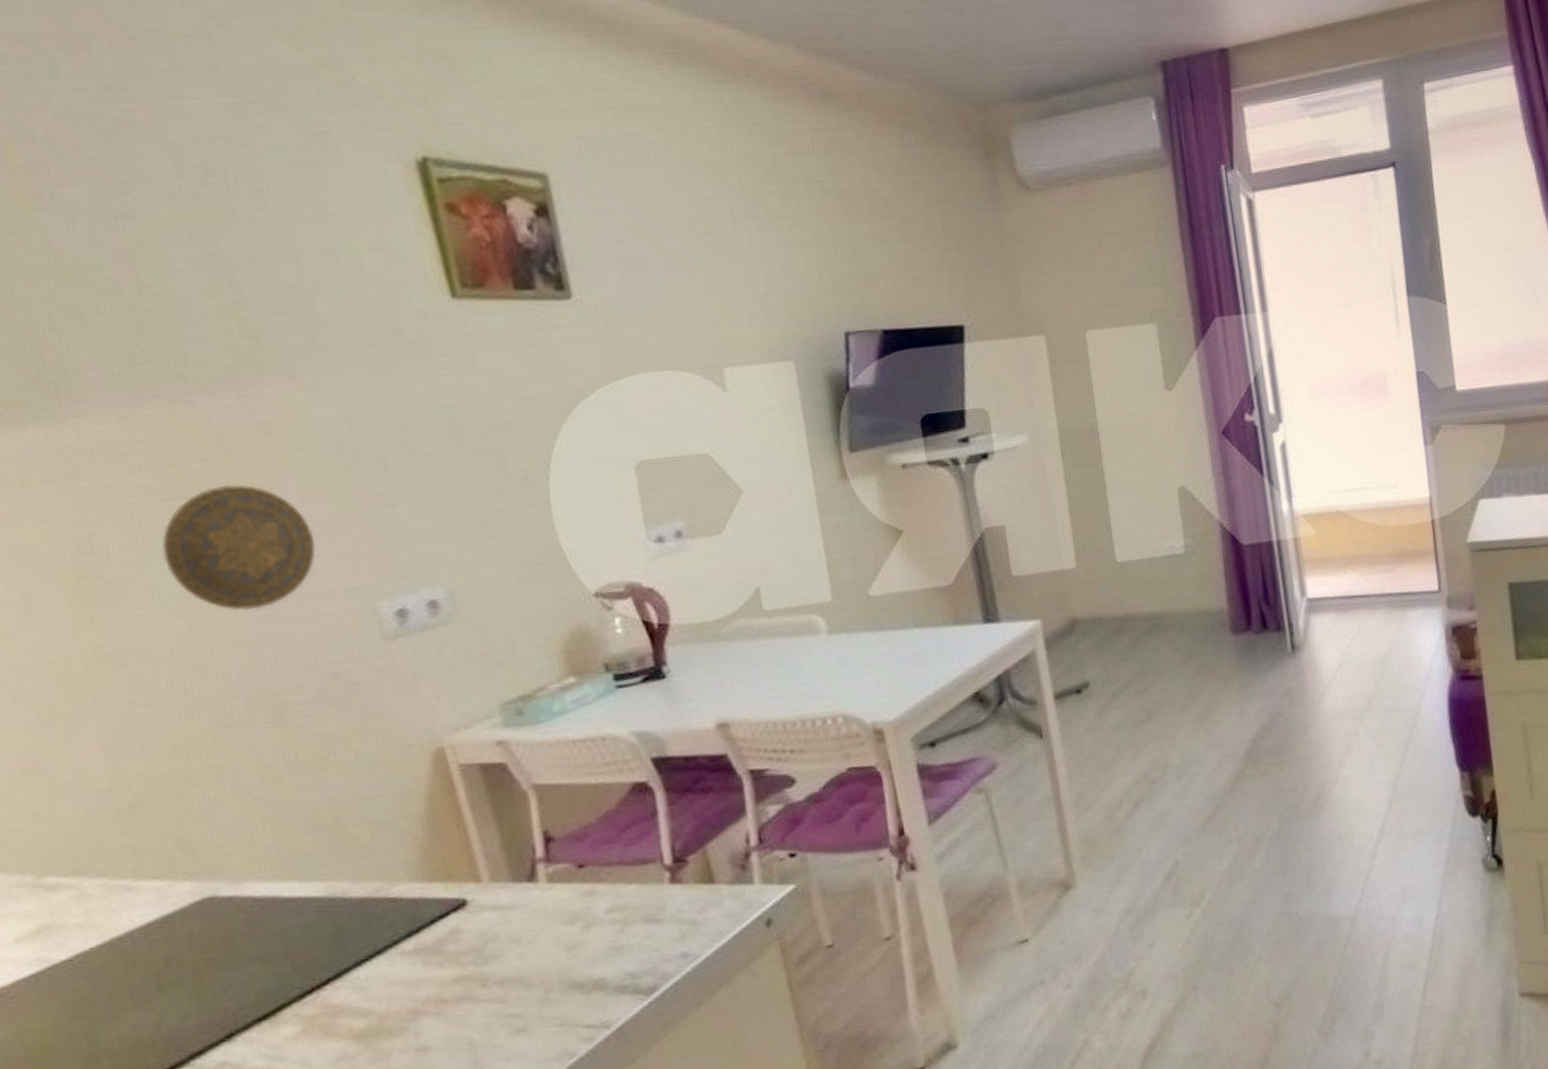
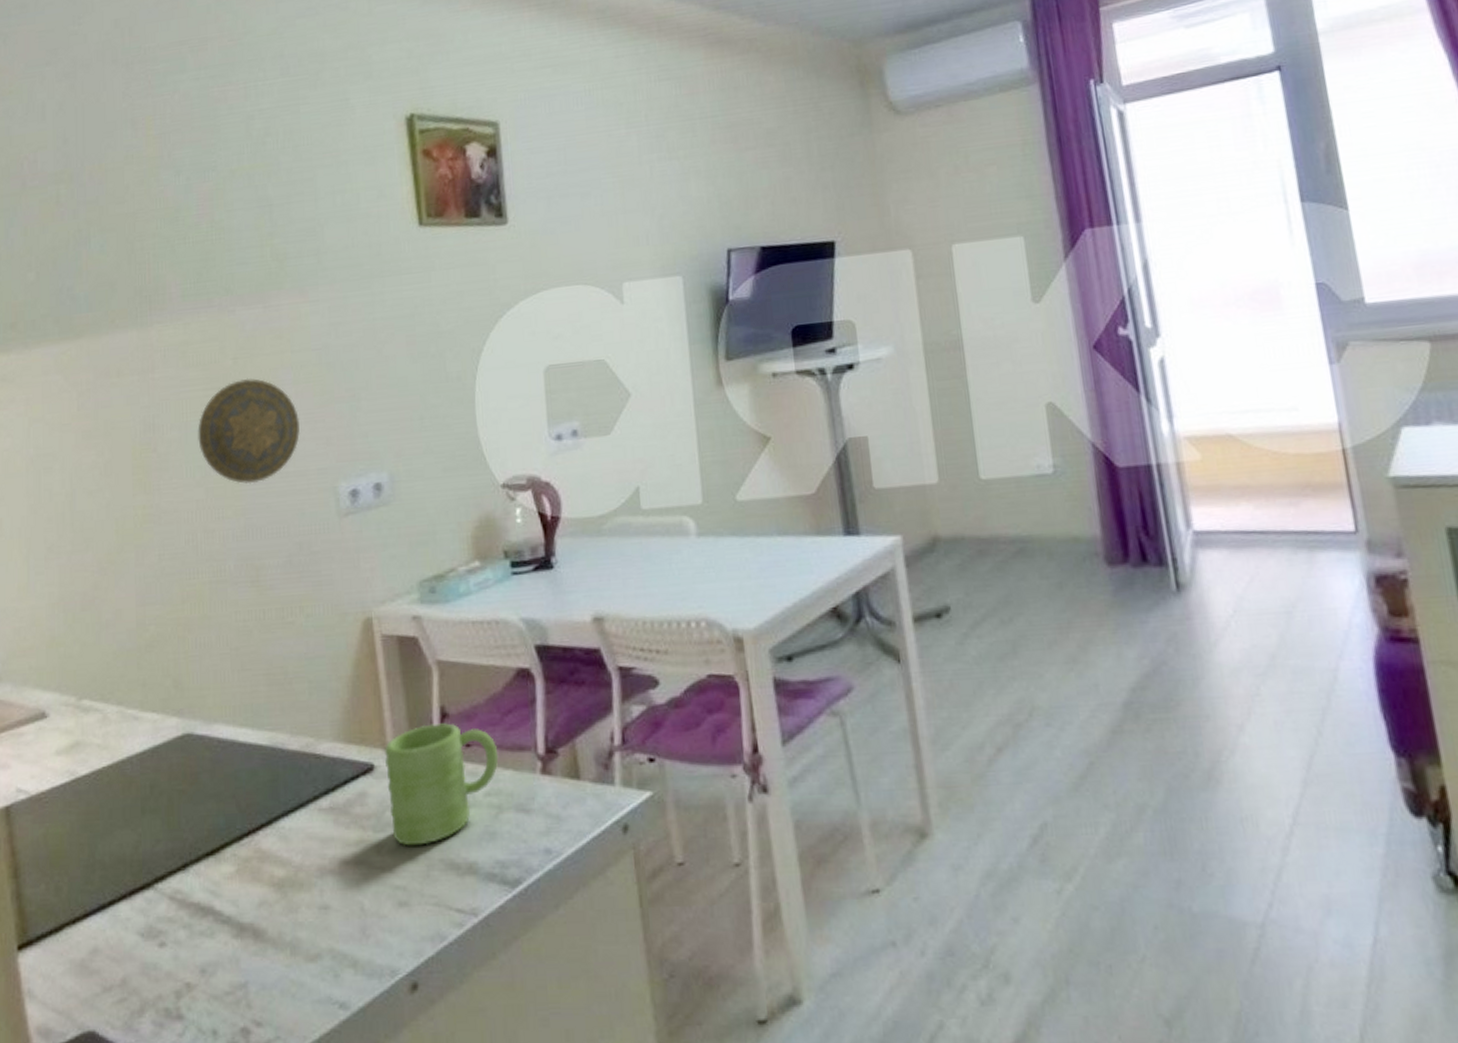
mug: none [478,846,619,975] -> present [384,723,499,846]

